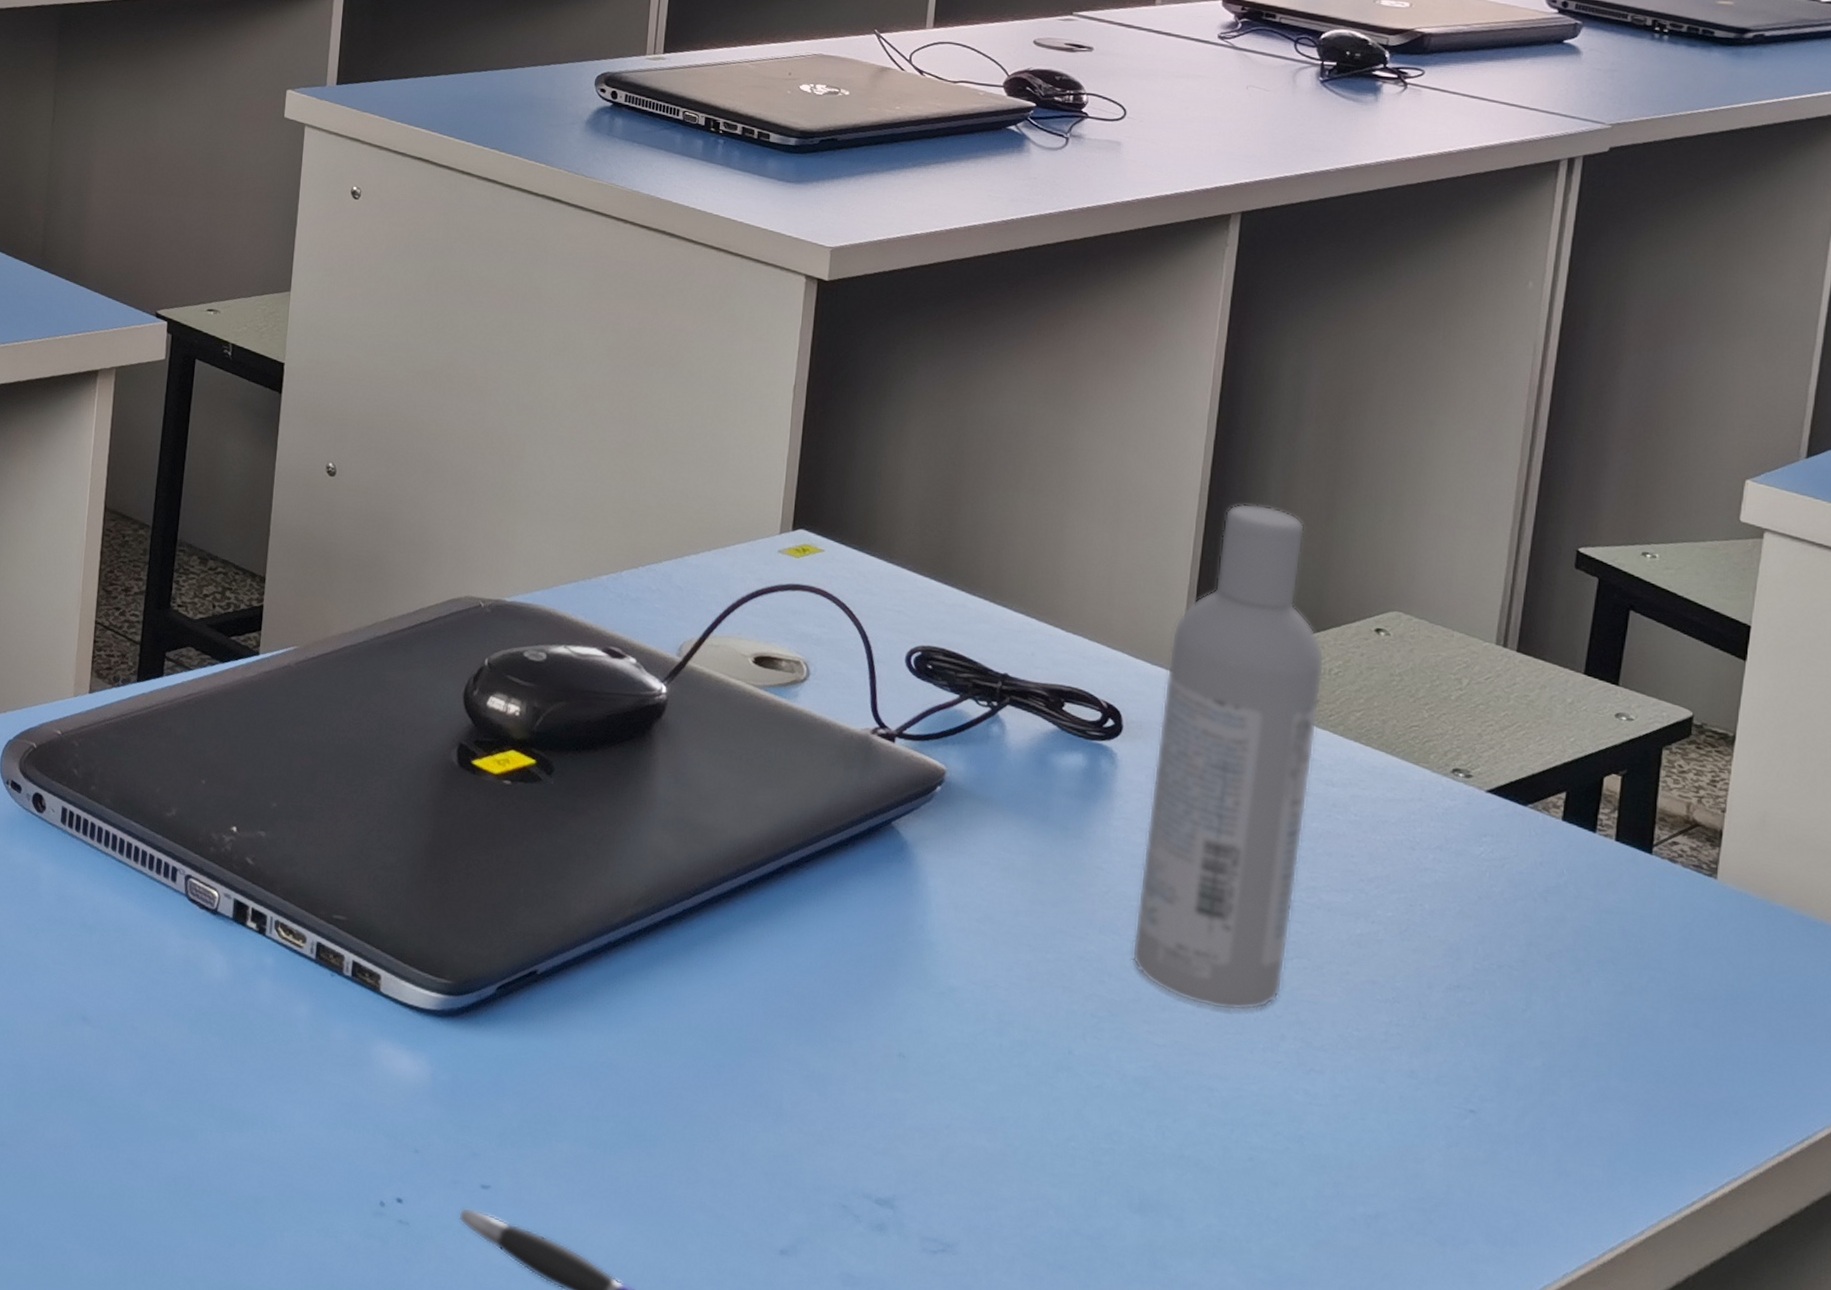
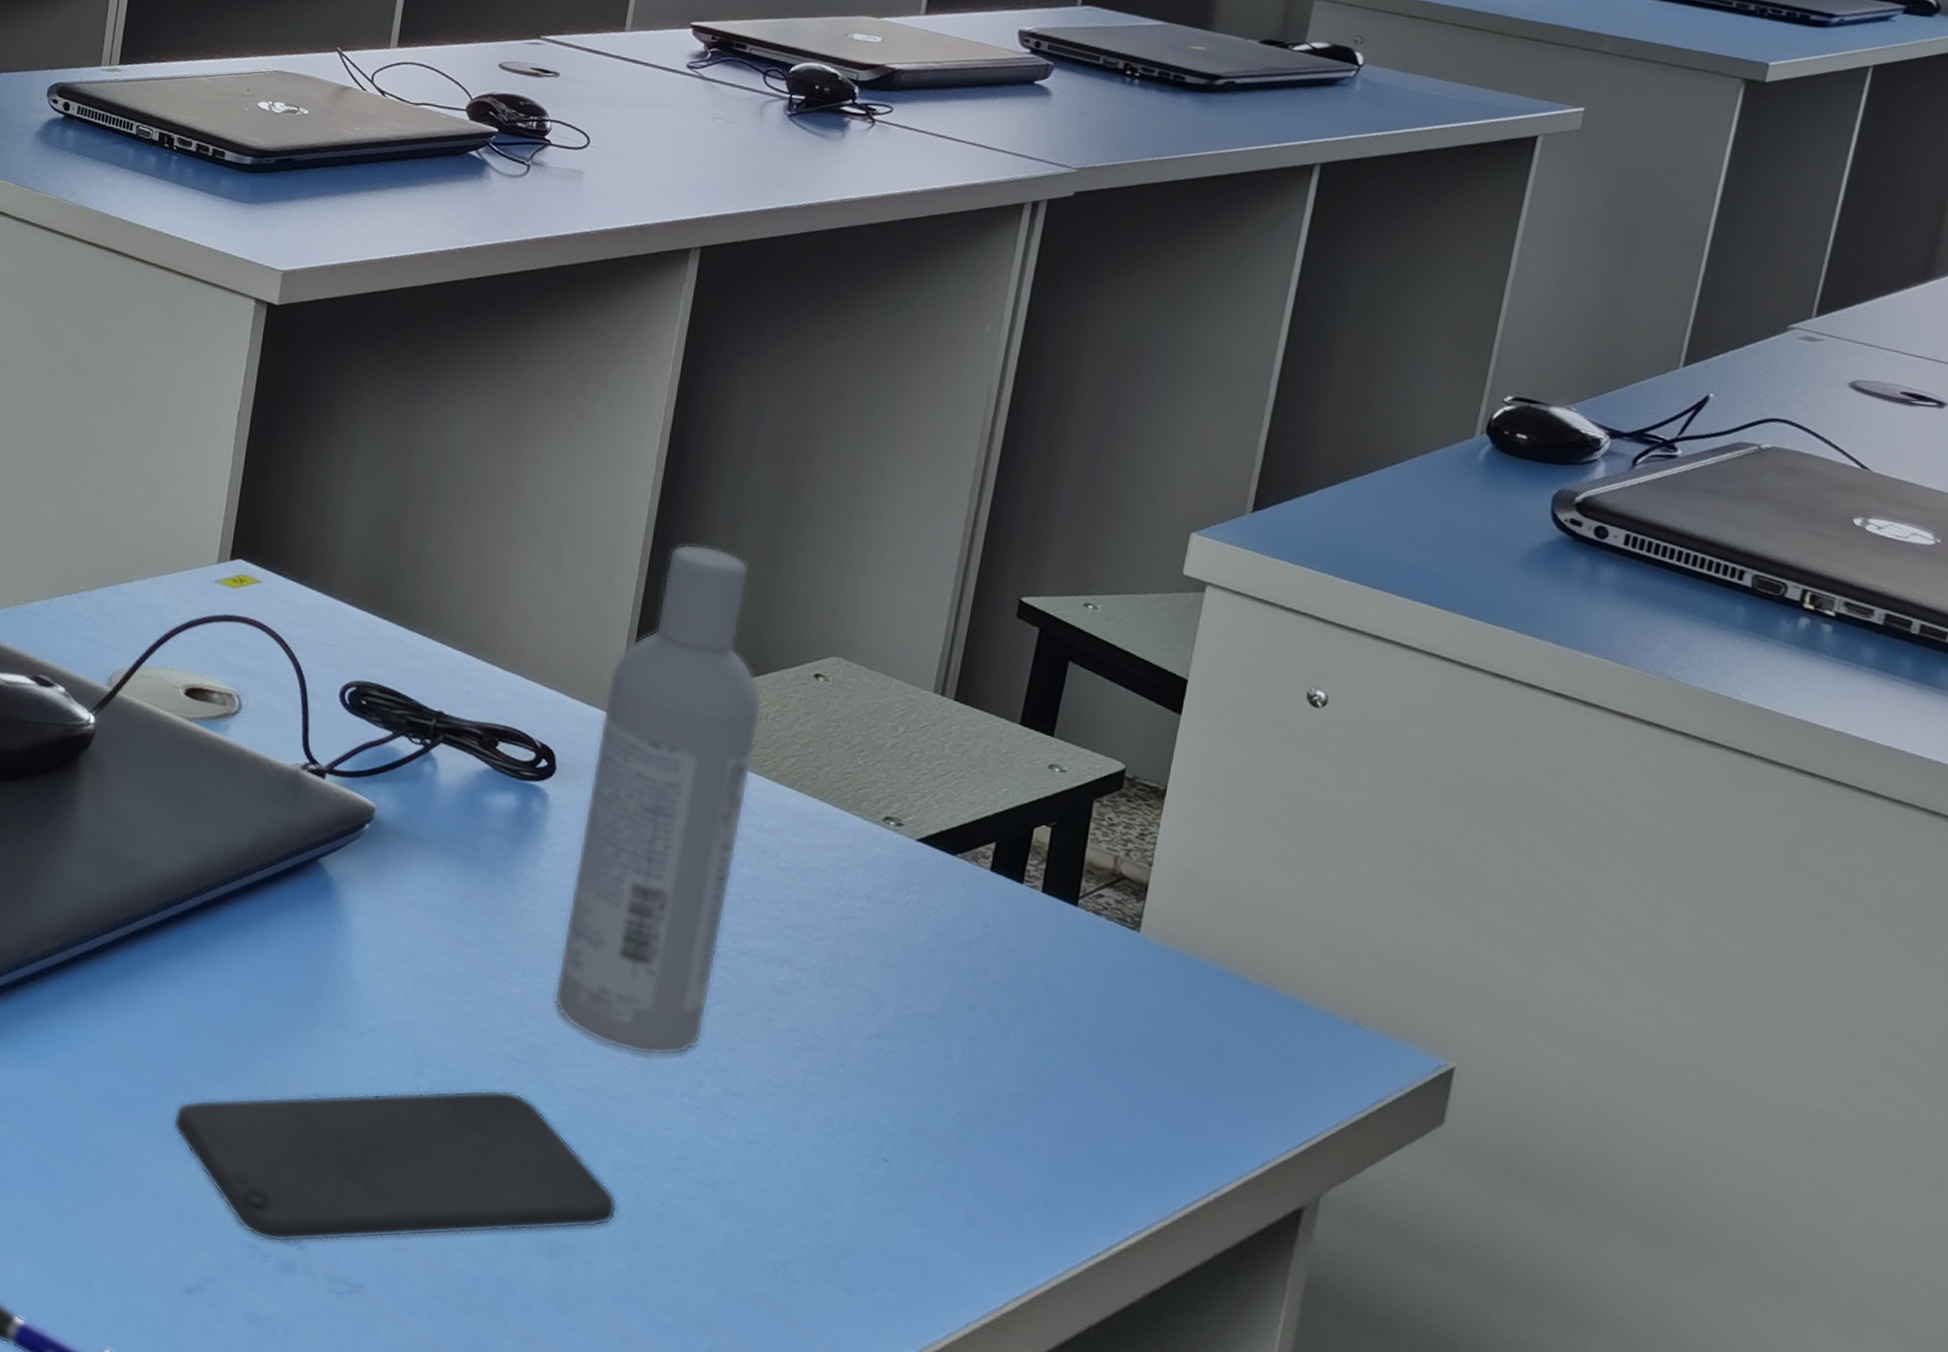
smartphone: none [760,1047,1205,1203] -> present [172,1089,618,1243]

